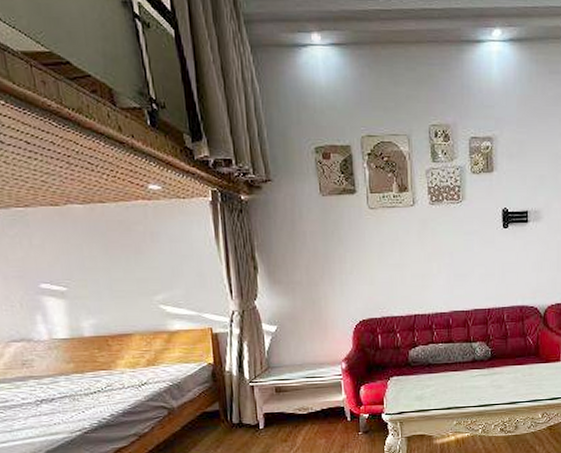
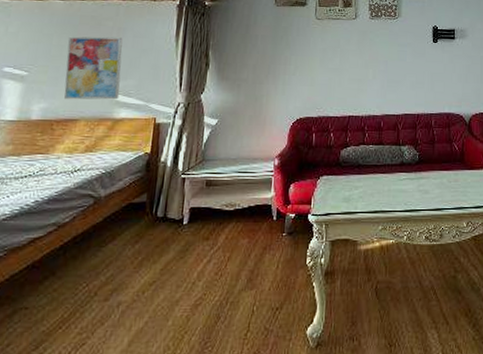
wall art: none [99,243,169,314] -> present [64,36,123,100]

